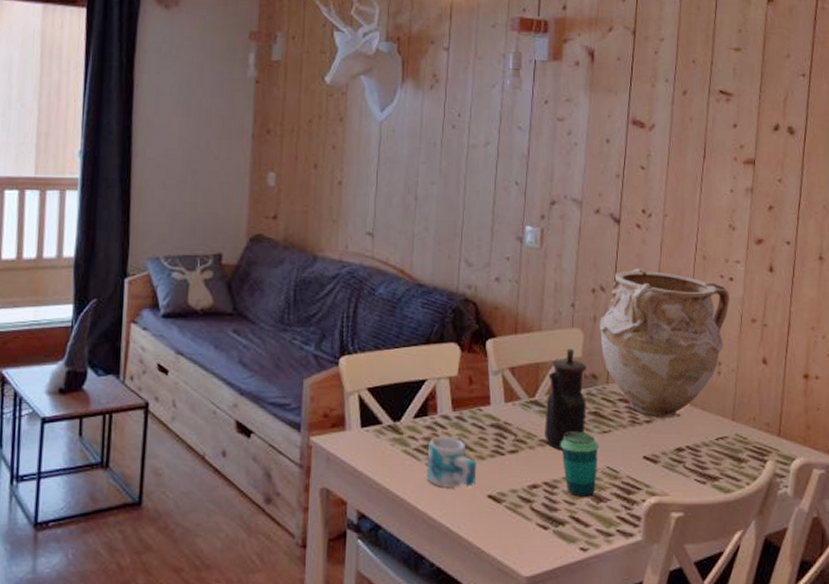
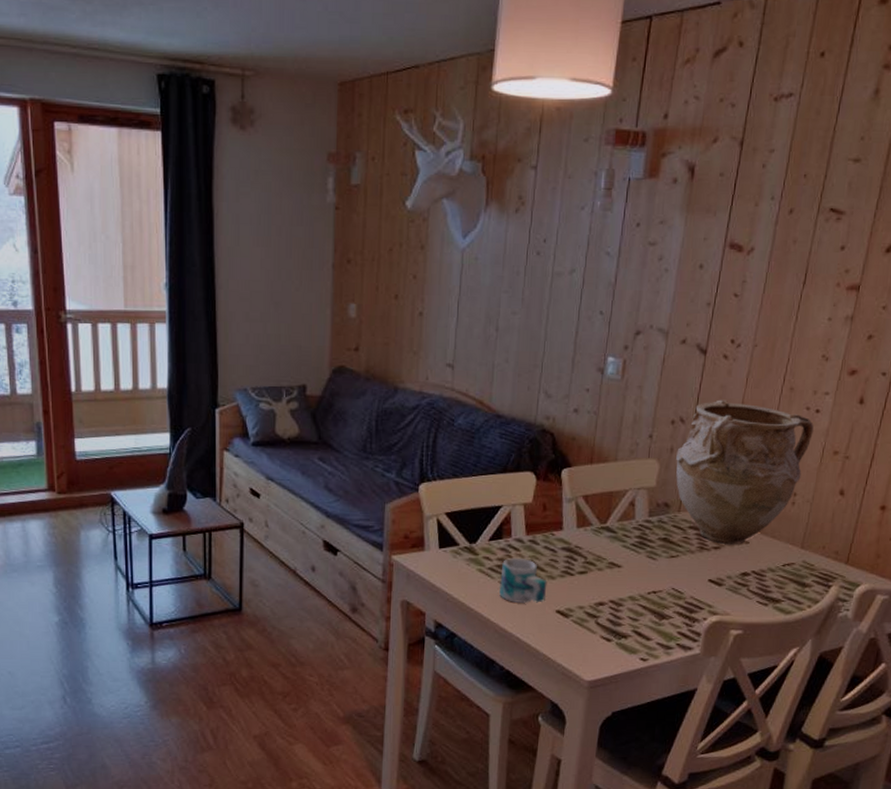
teapot: present [545,348,587,450] -> none [613,478,660,572]
cup: present [560,431,598,497] -> none [628,555,665,614]

